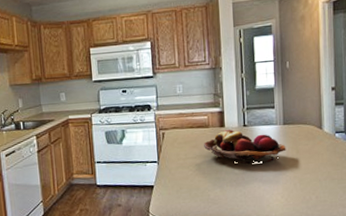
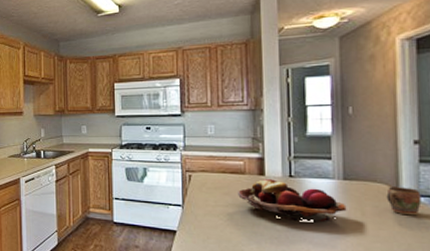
mug: none [313,126,337,149] -> present [386,186,422,216]

